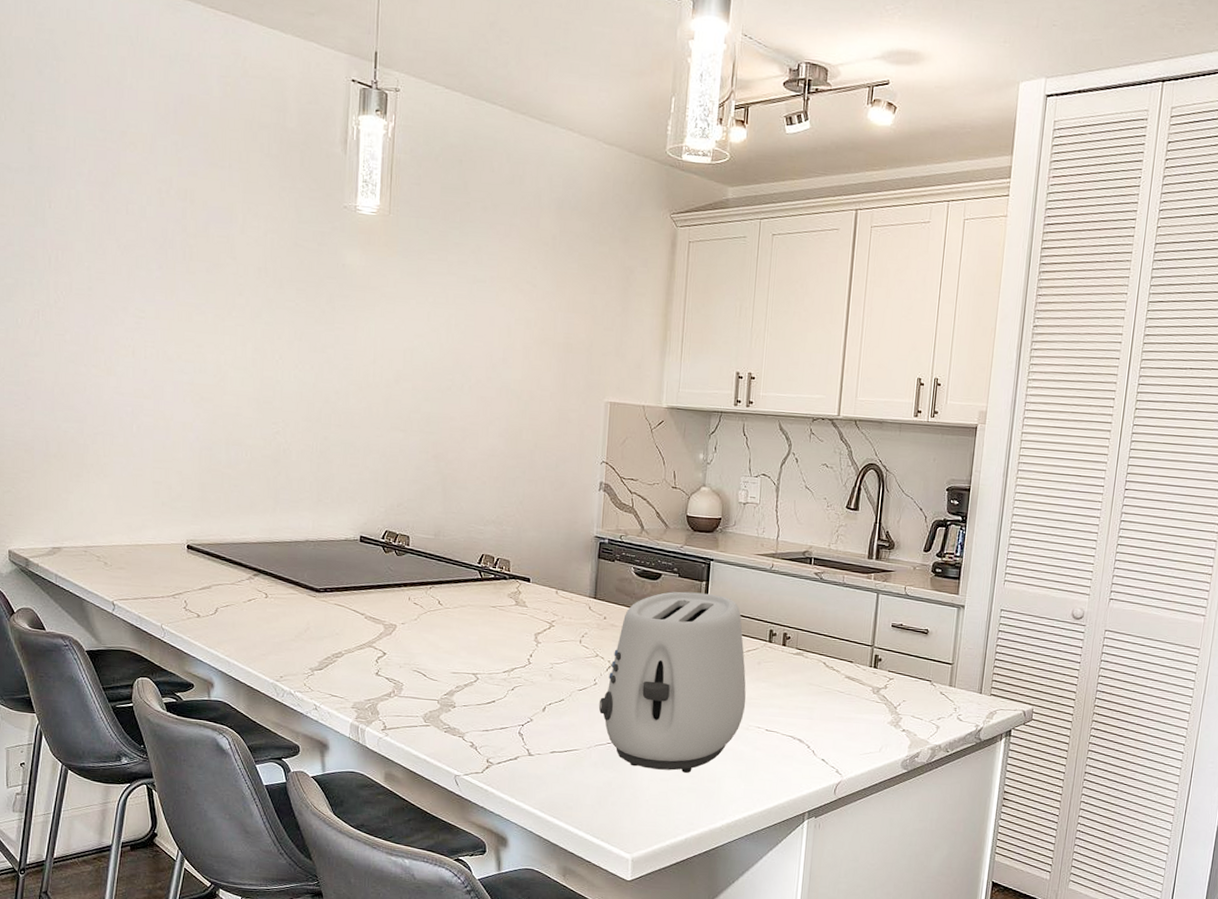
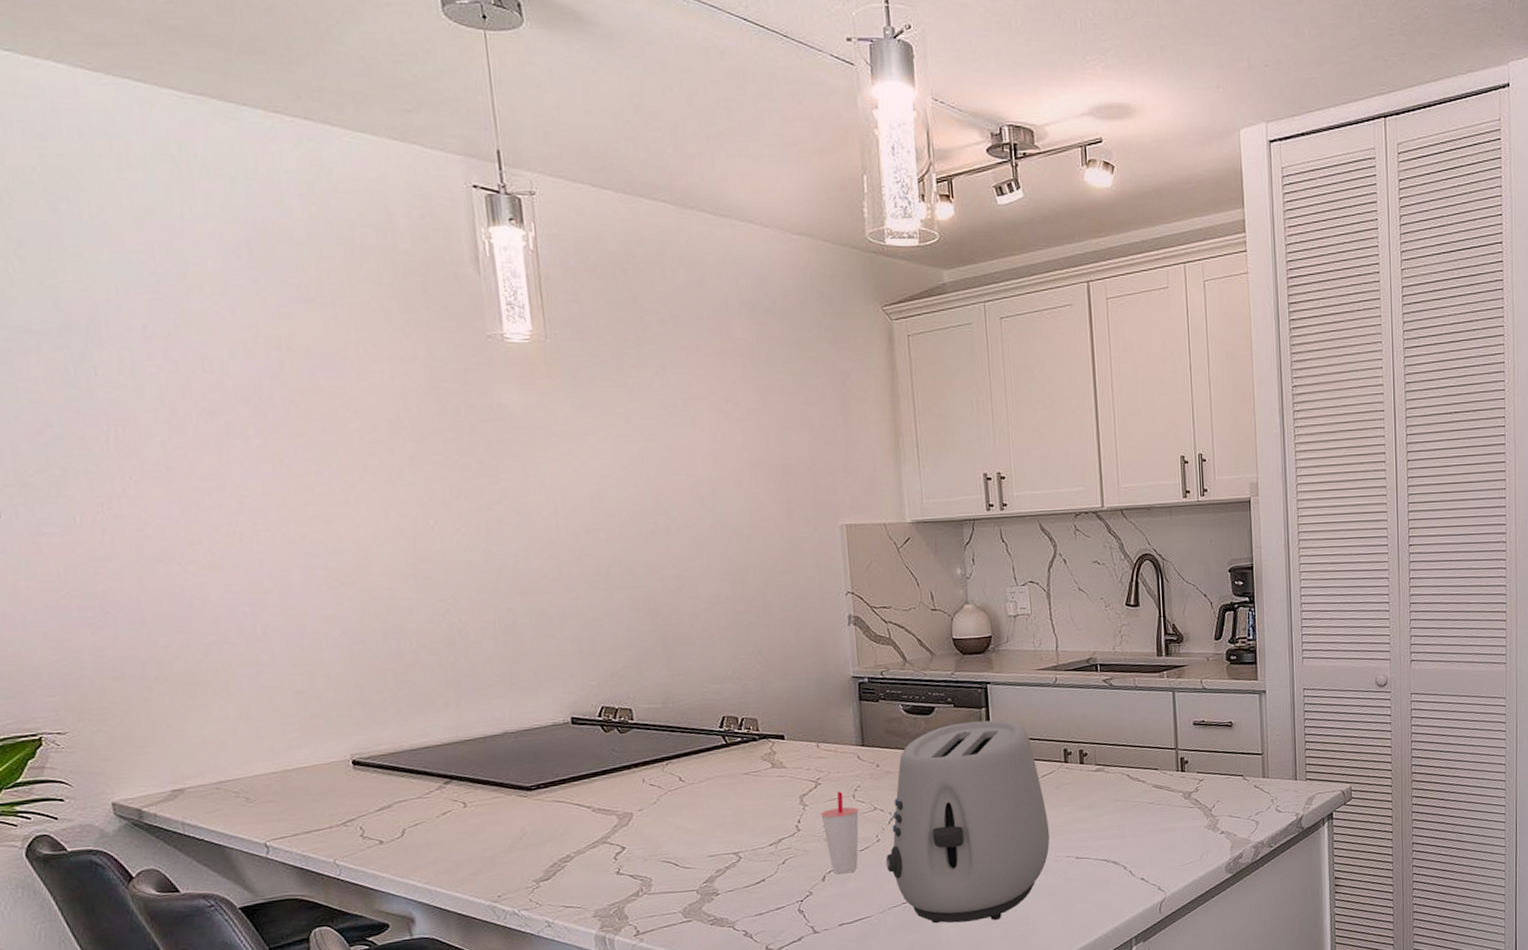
cup: none [550,635,583,708] -> present [821,791,859,874]

